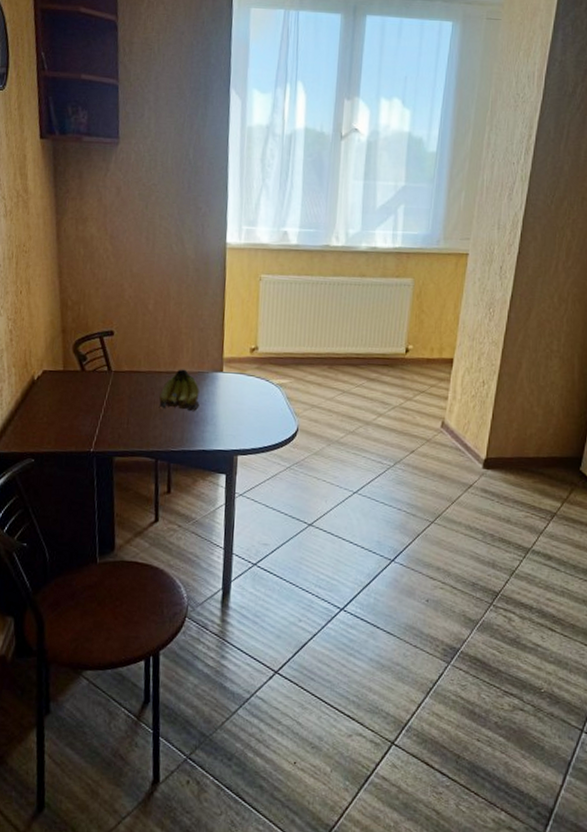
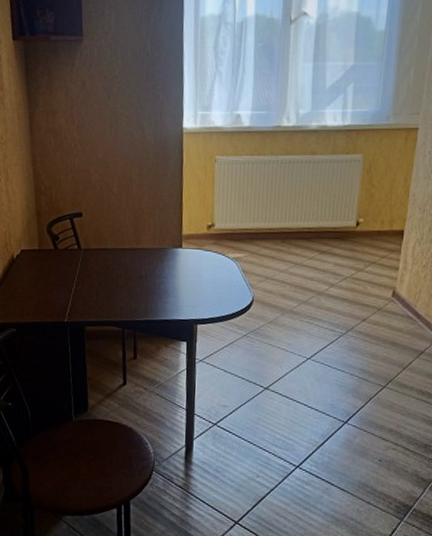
fruit: present [159,369,200,412] -> none [124,246,161,285]

